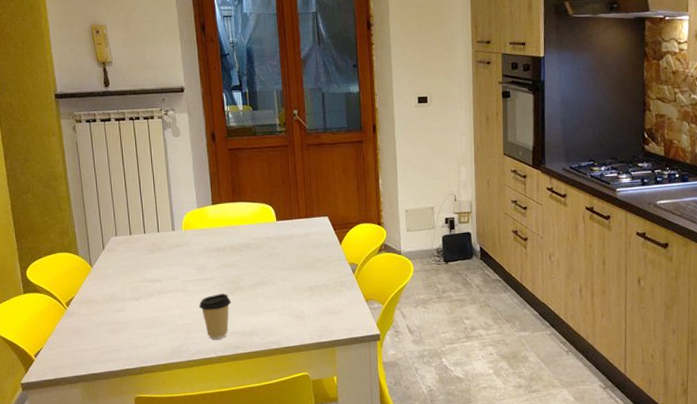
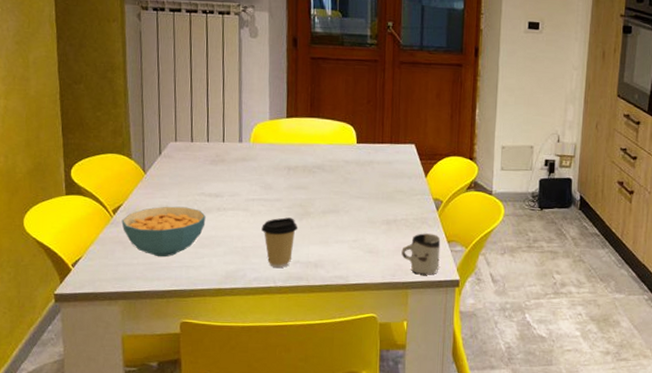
cereal bowl: none [75,293,149,341] -> present [121,206,206,258]
cup: none [325,295,361,333] -> present [401,233,441,275]

